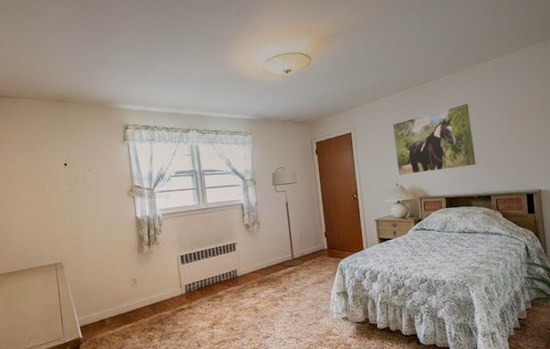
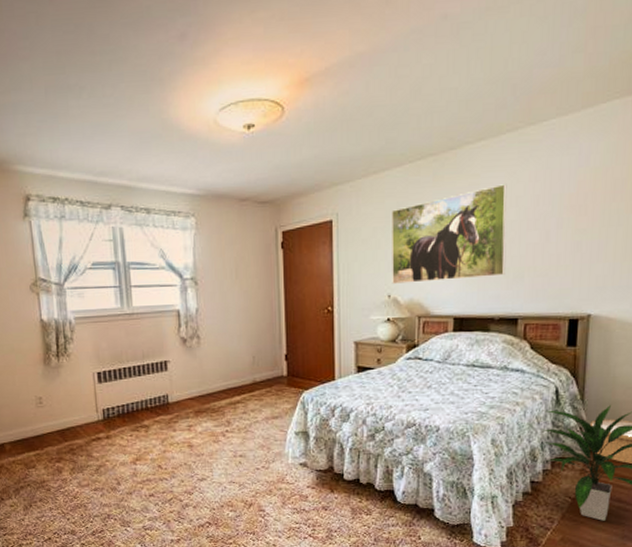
floor lamp: present [271,167,303,267] -> none [218,264,254,396]

